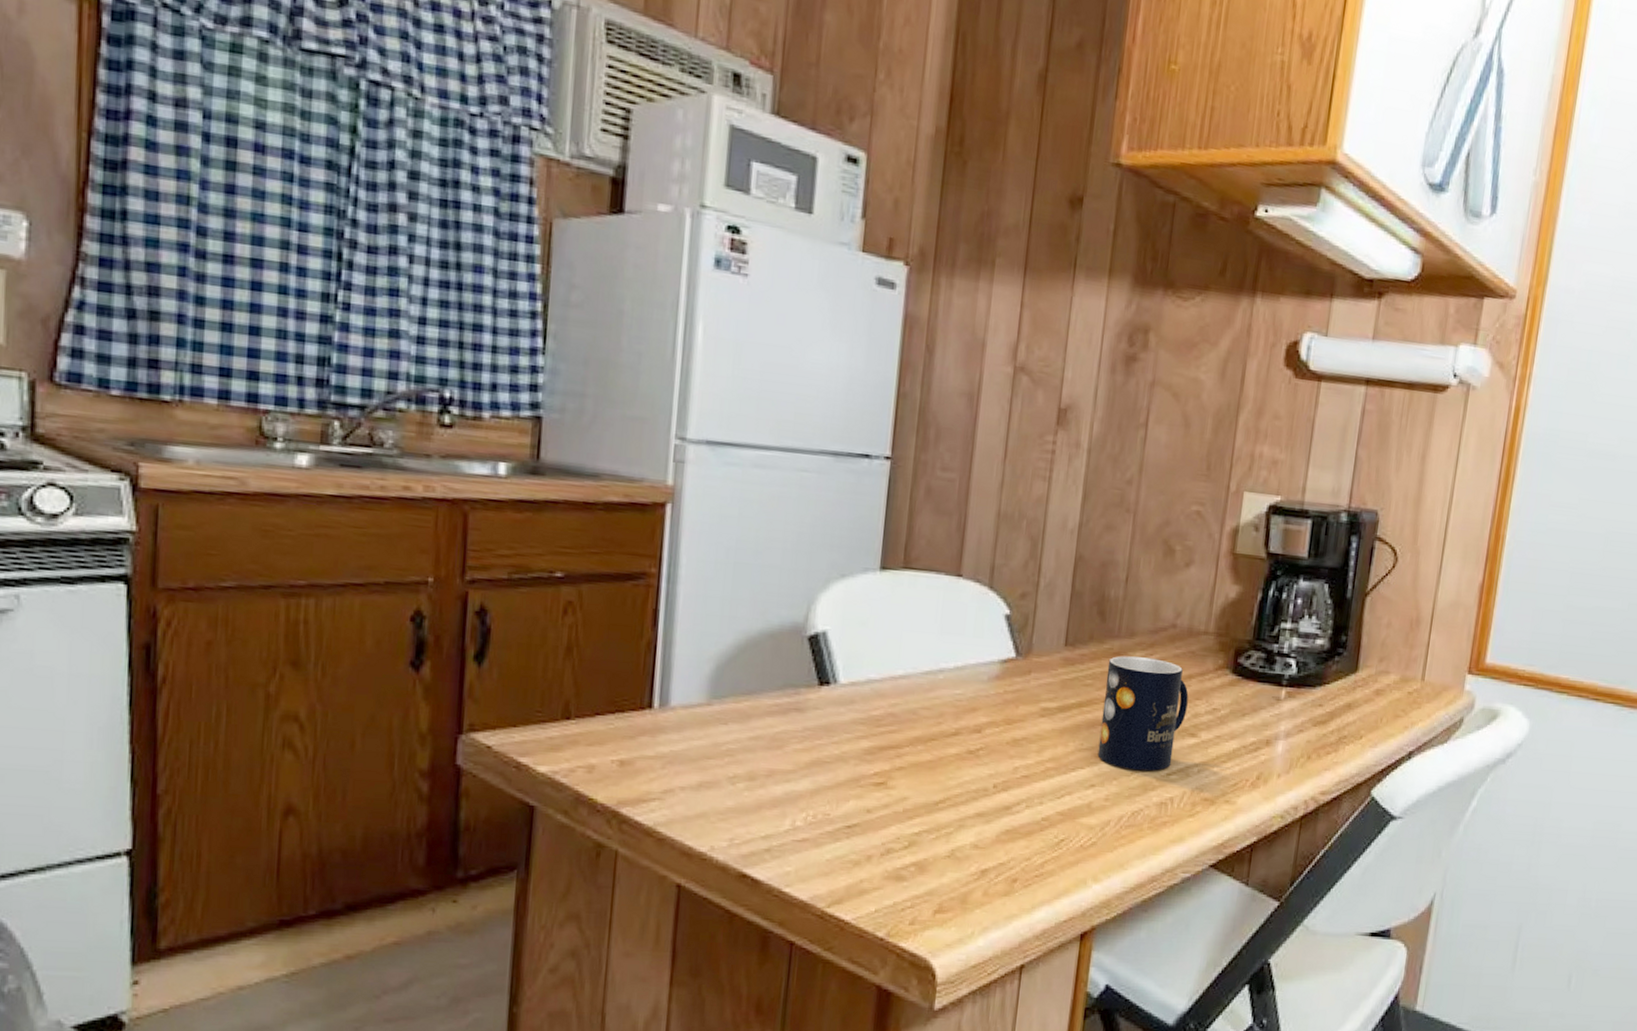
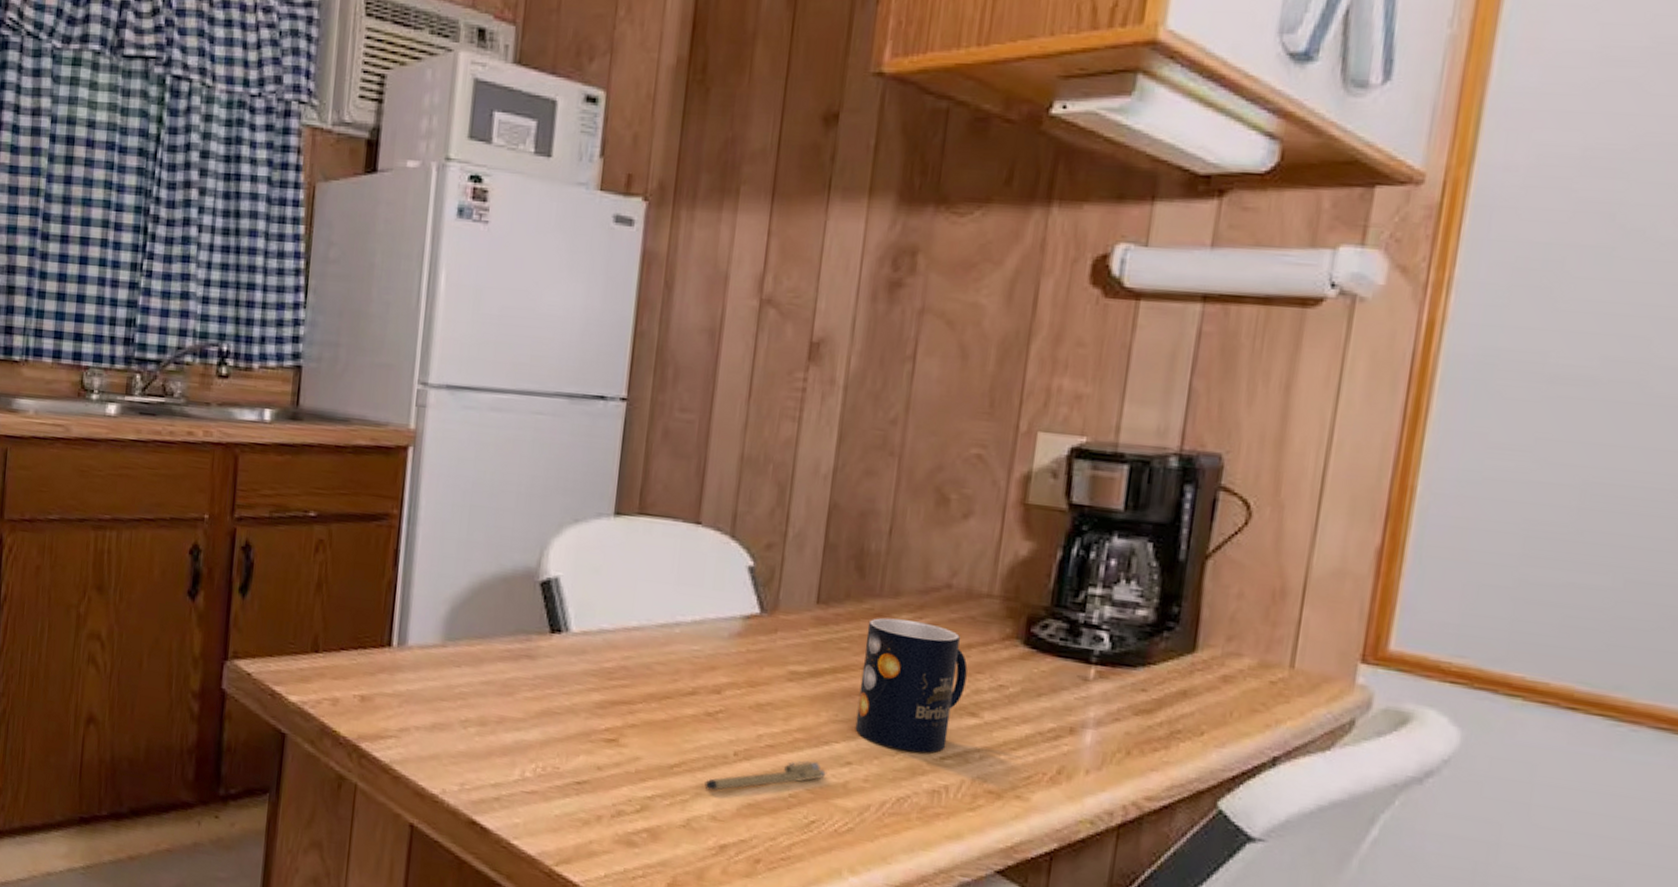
pen: none [967,786,1074,822] -> present [704,760,827,792]

